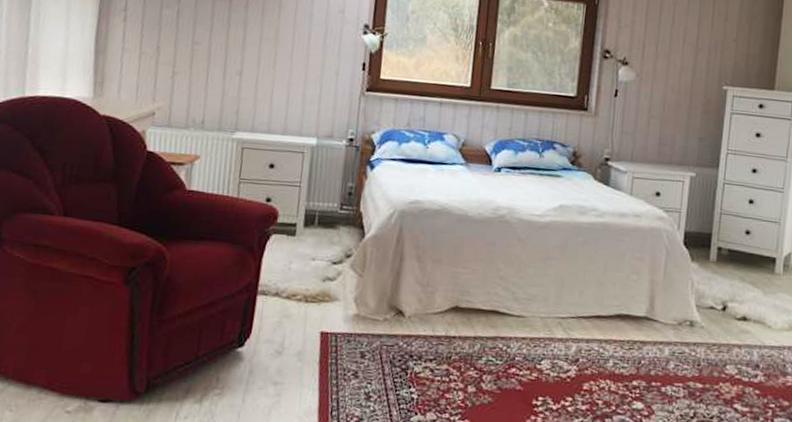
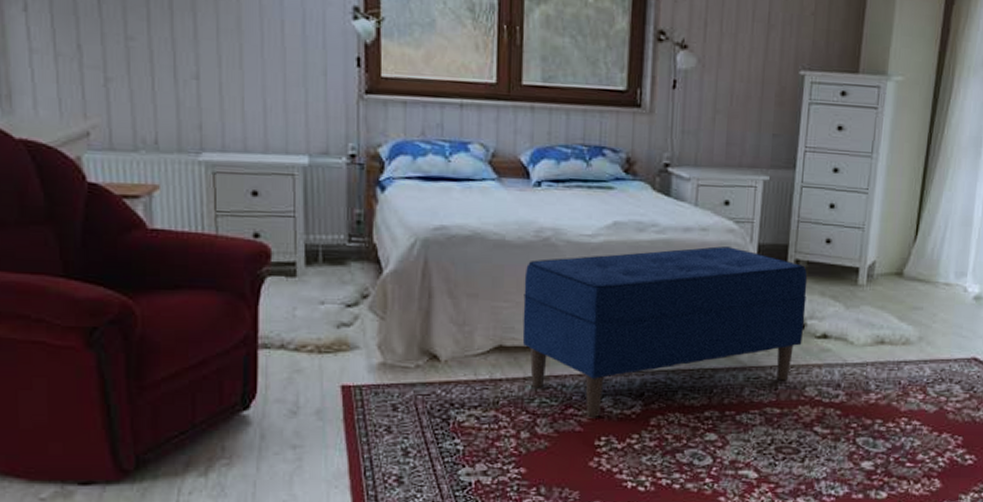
bench: none [475,231,729,378] -> present [522,246,808,417]

